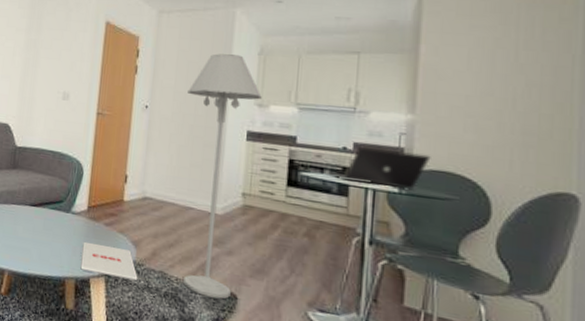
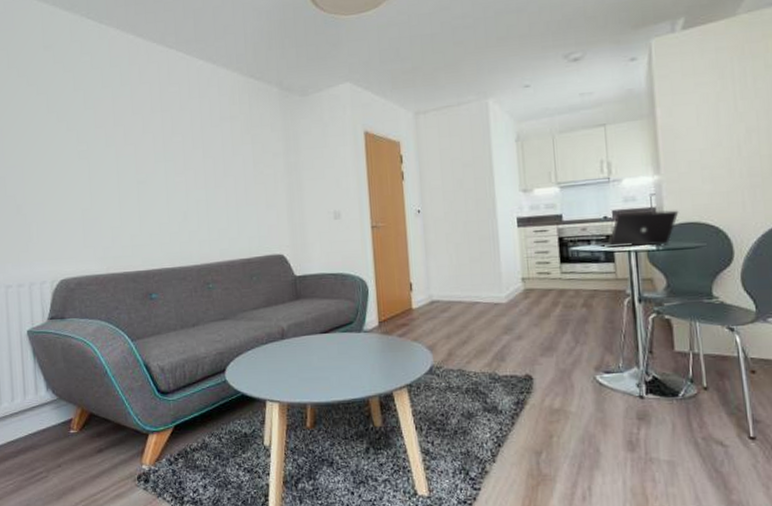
magazine: present [80,241,138,282] -> none [380,356,439,386]
floor lamp: present [183,54,262,299] -> none [455,145,526,384]

